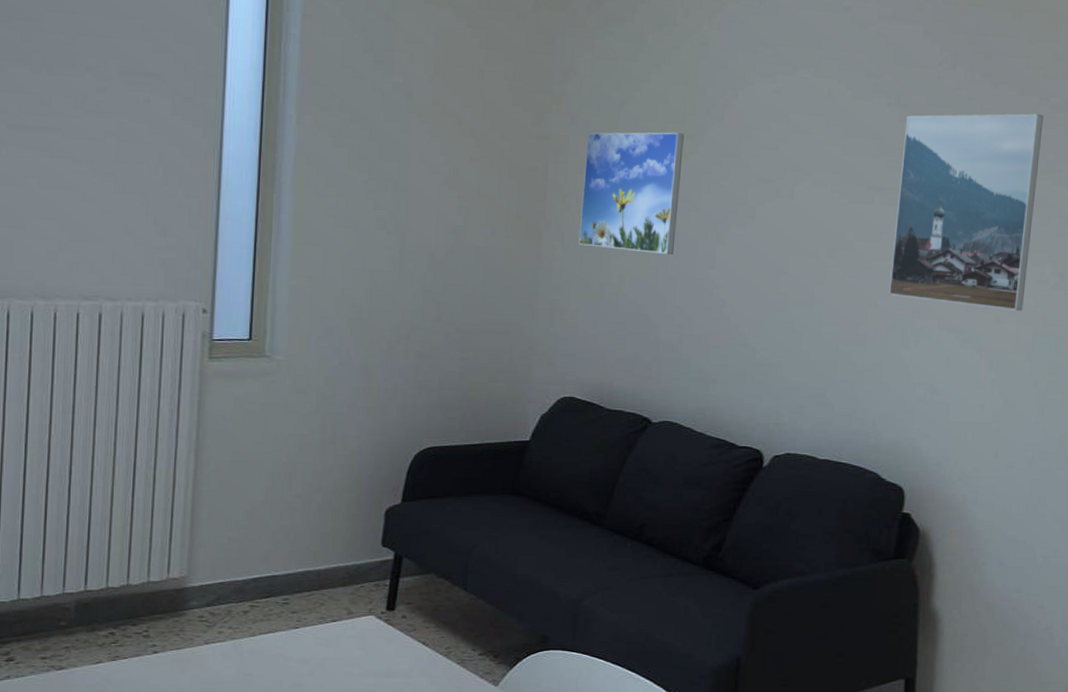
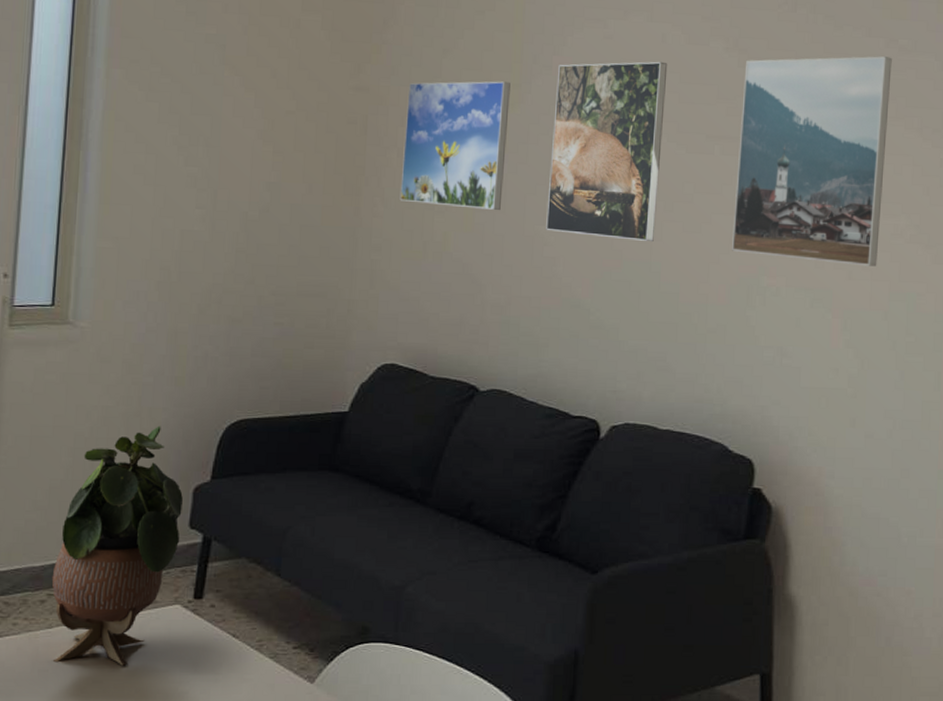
potted plant: none [254,452,375,670] -> present [52,426,183,666]
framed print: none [716,115,833,287] -> present [546,61,668,242]

